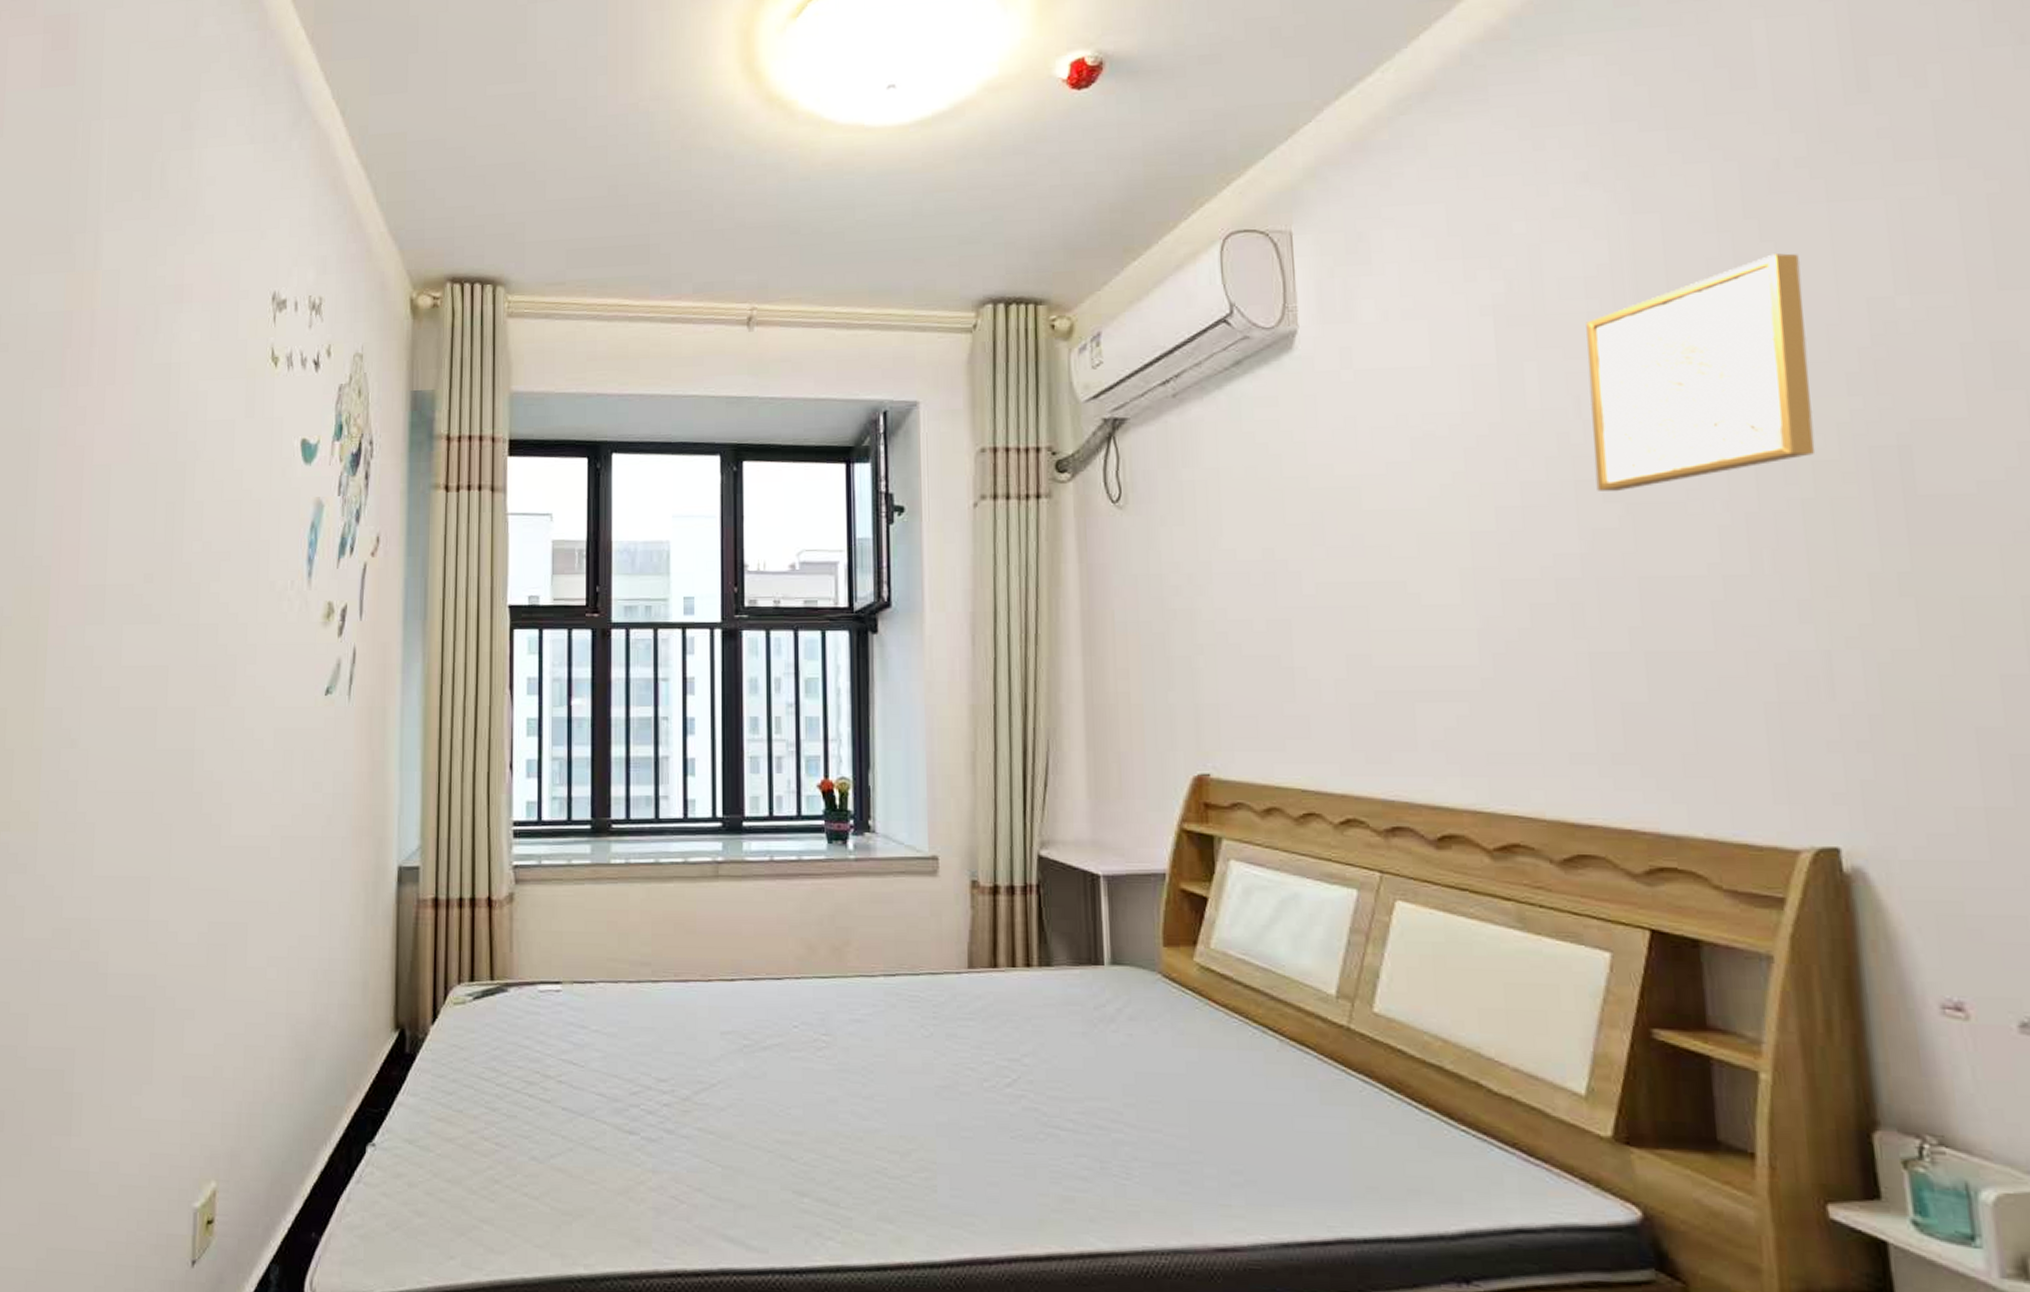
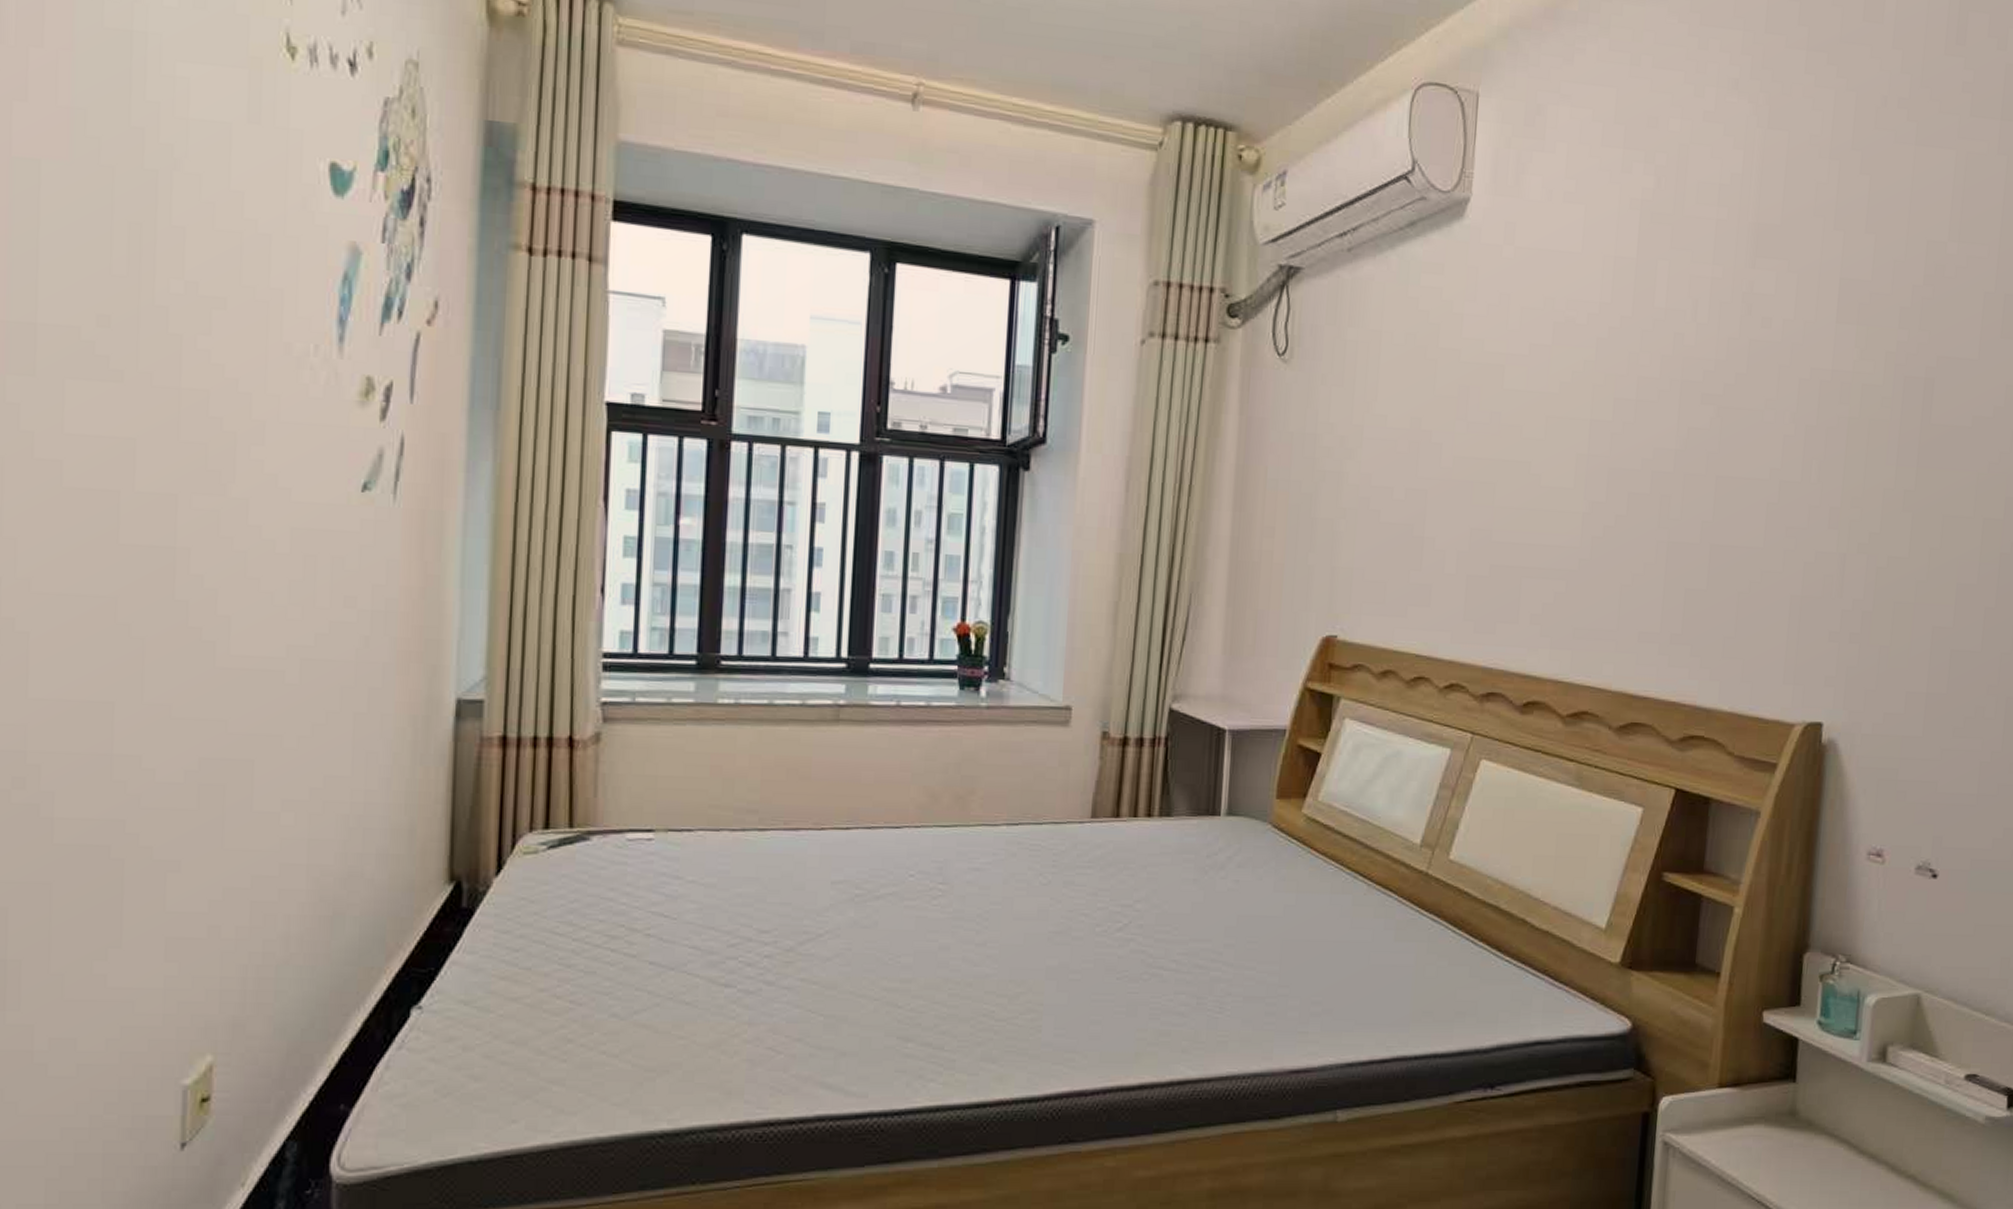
wall art: present [1586,253,1816,492] -> none [1697,187,1886,395]

